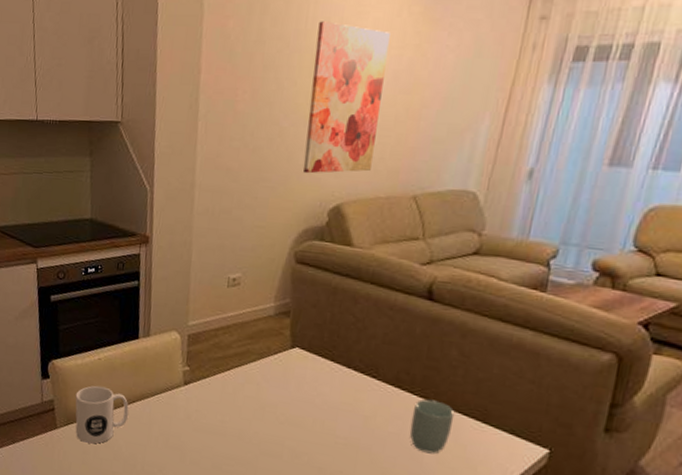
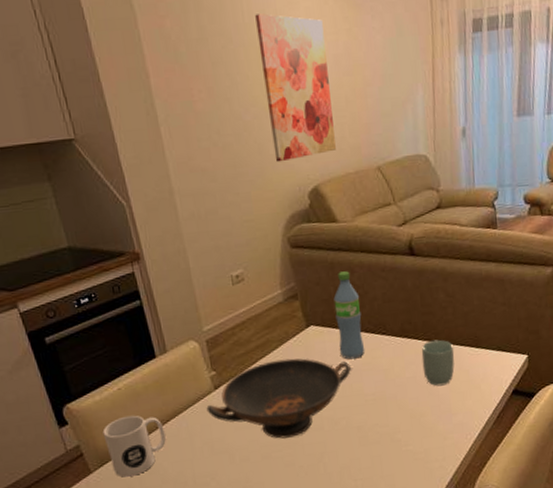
decorative bowl: none [171,372,328,457] -> present [206,358,351,439]
water bottle: none [319,299,356,396] -> present [333,271,365,360]

